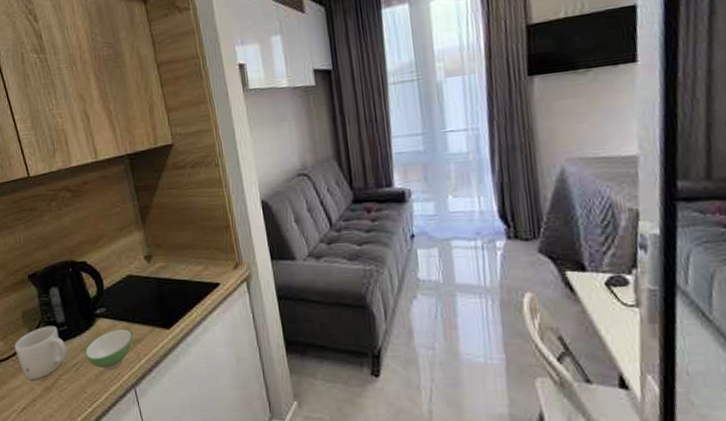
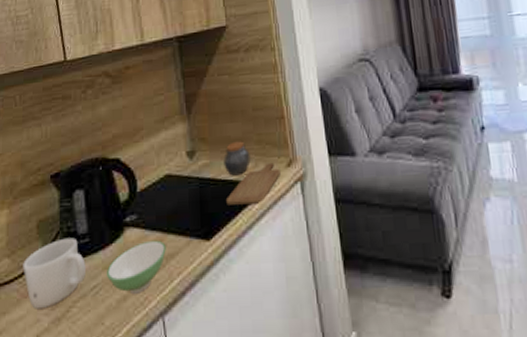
jar: none [177,247,201,277] -> present [223,141,251,176]
chopping board: none [181,265,229,301] -> present [225,162,281,205]

